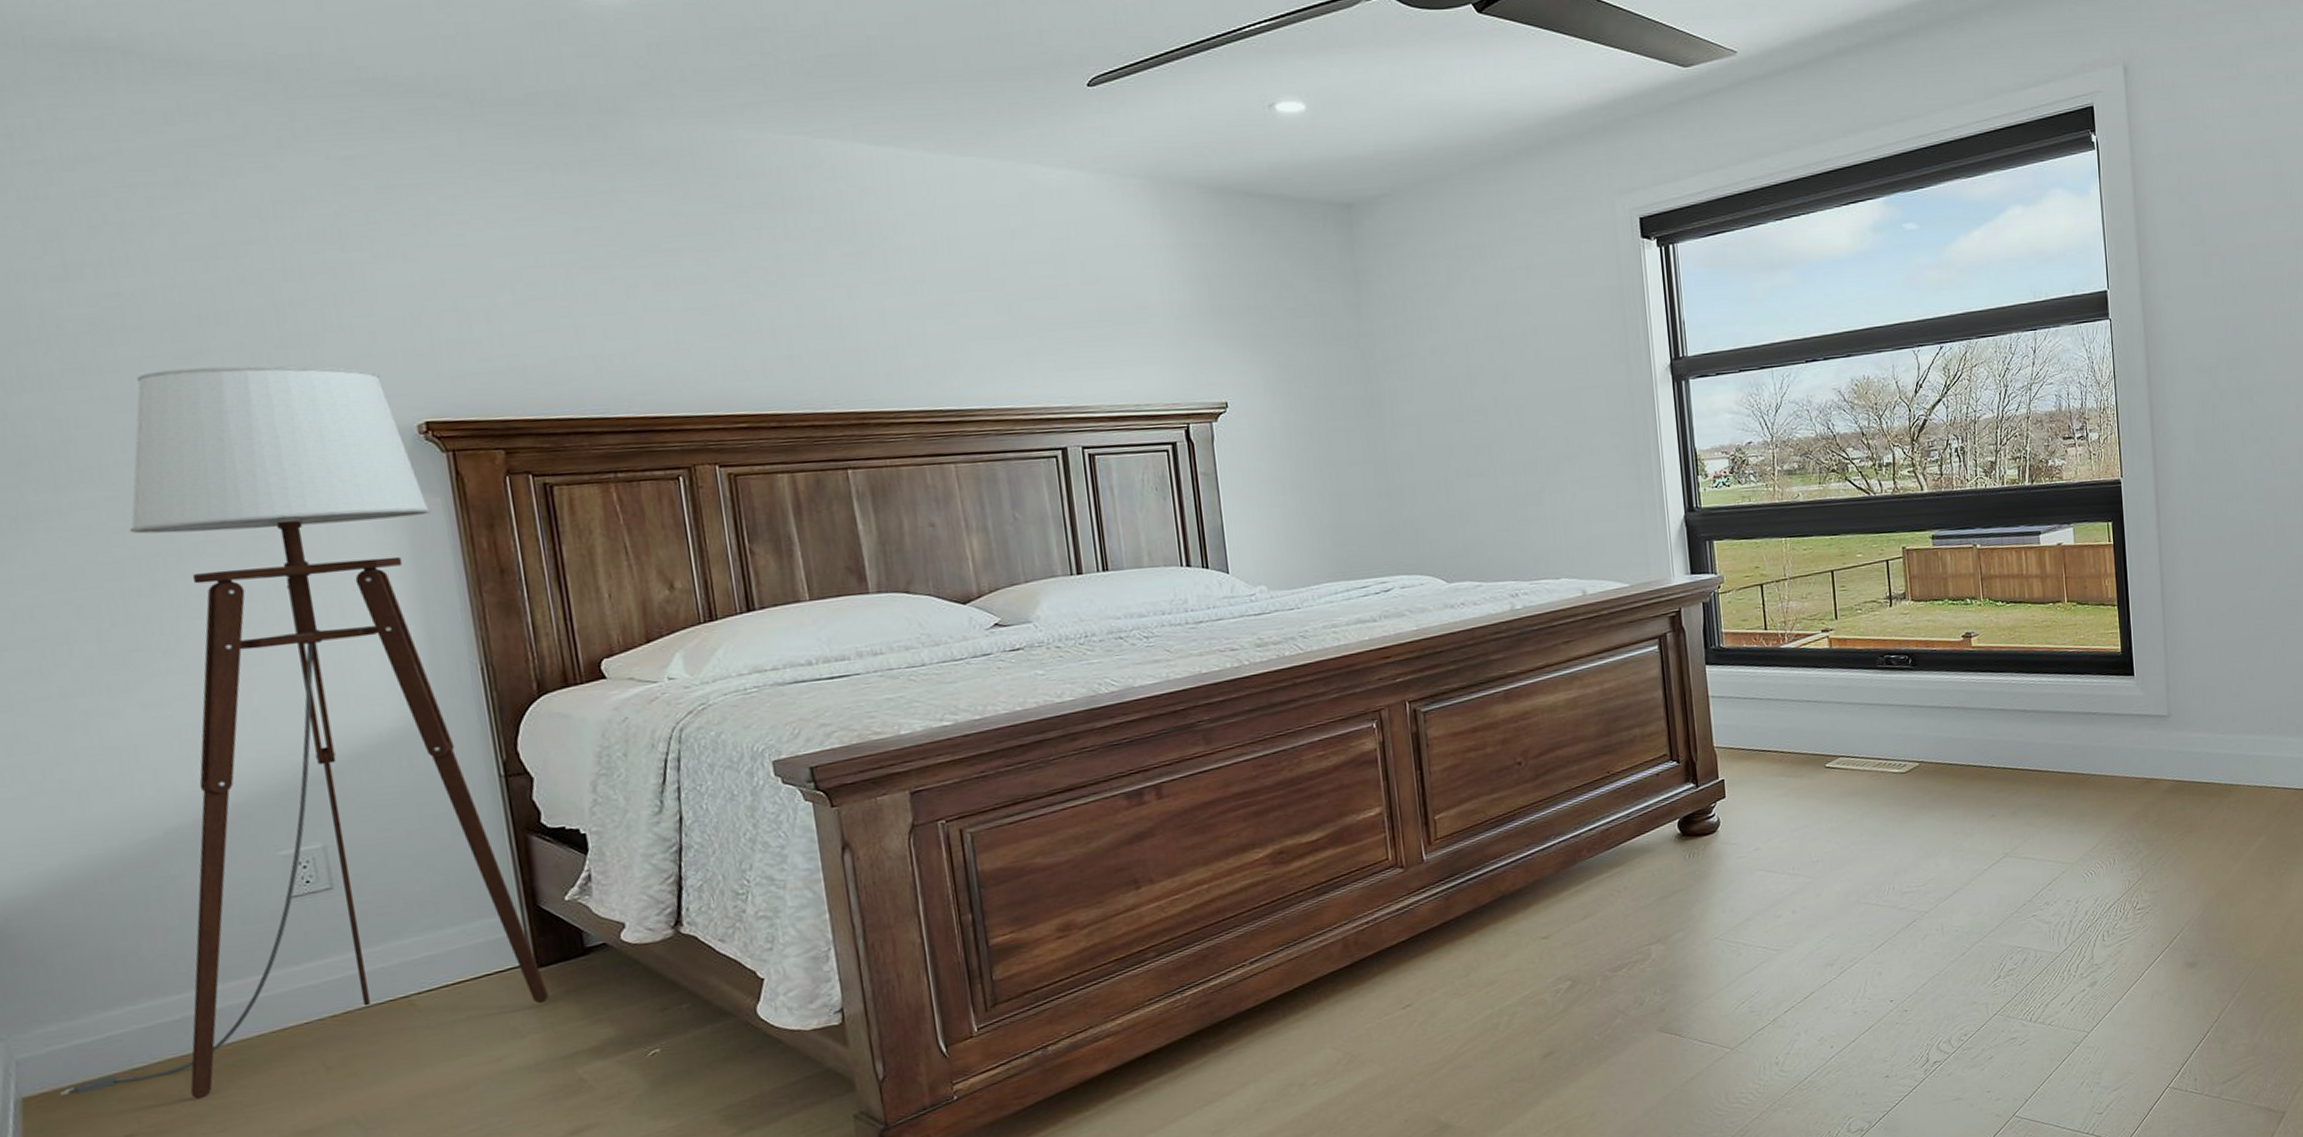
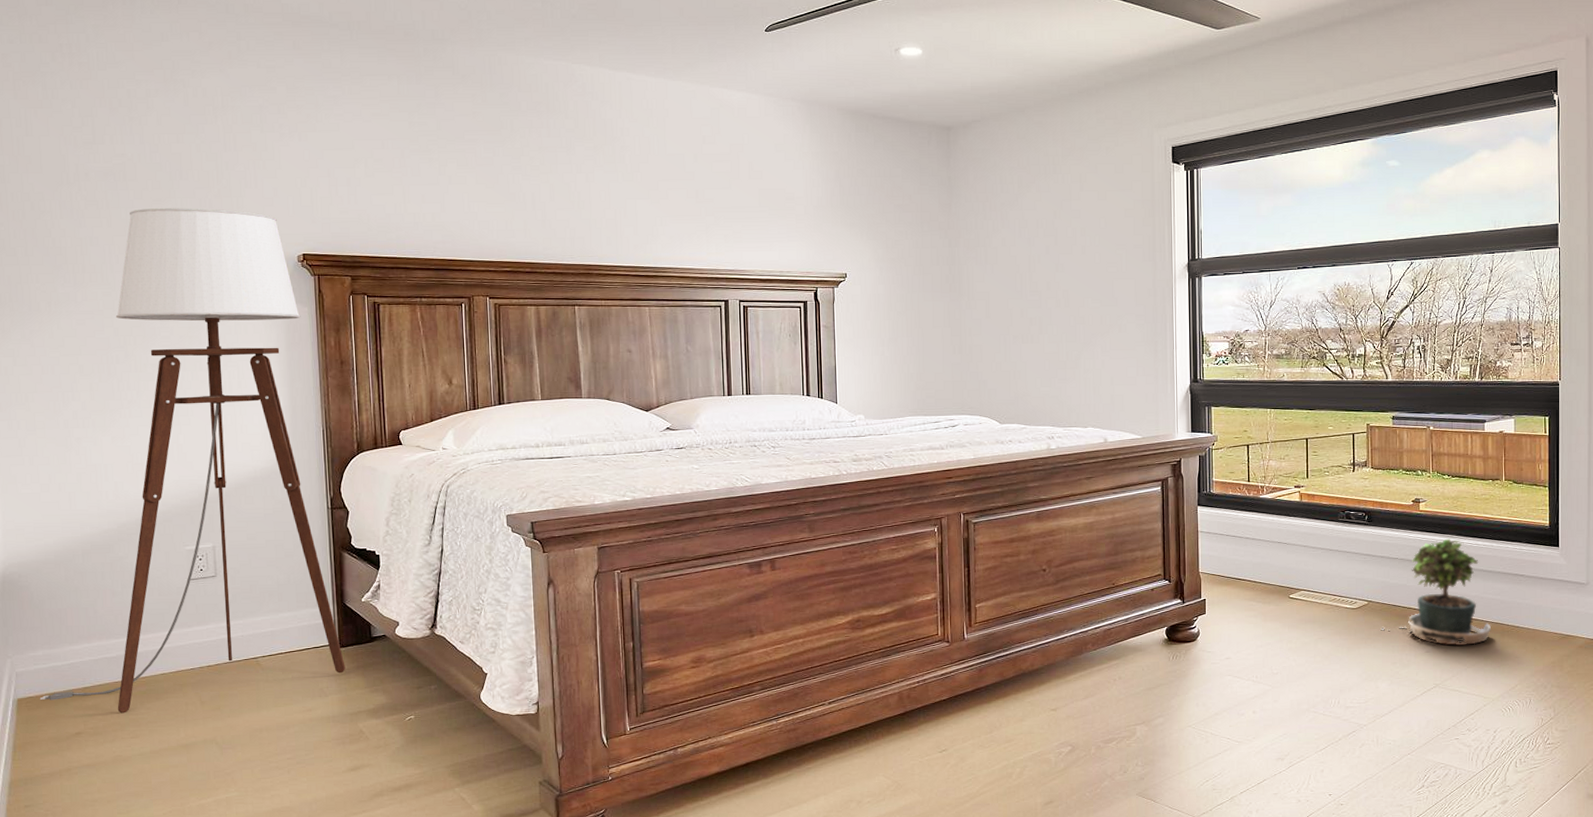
potted plant: none [1936,677,2064,806] -> present [1381,538,1491,646]

